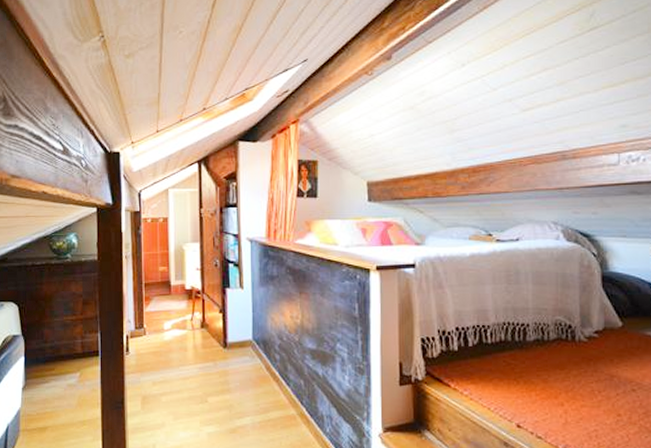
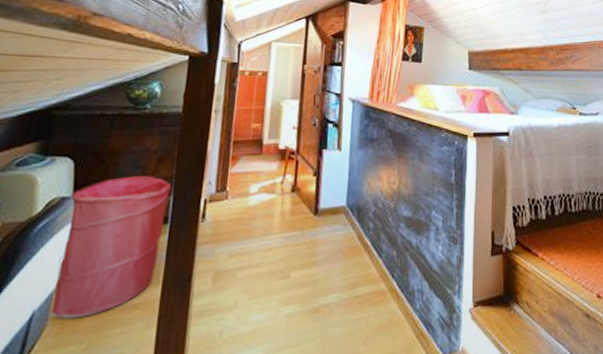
laundry hamper: none [18,316,97,431] -> present [47,175,171,319]

